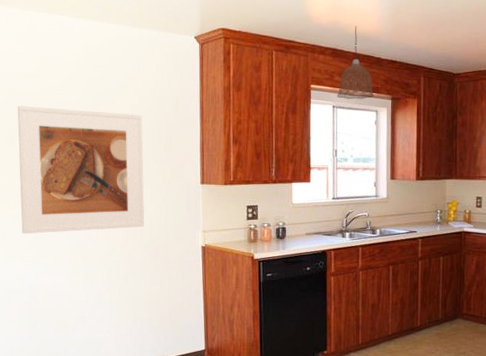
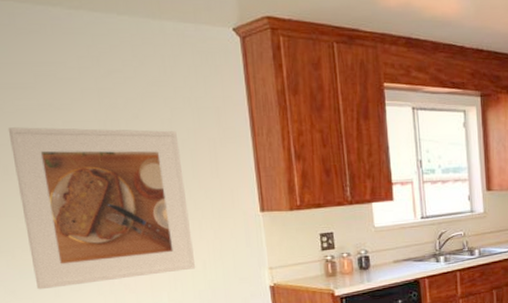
pendant lamp: present [337,25,375,100] -> none [416,8,461,99]

